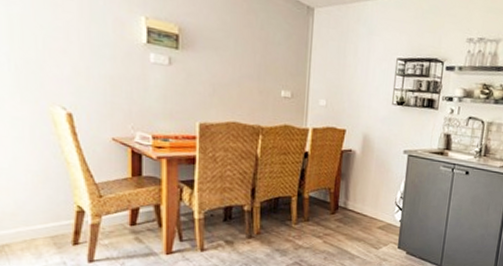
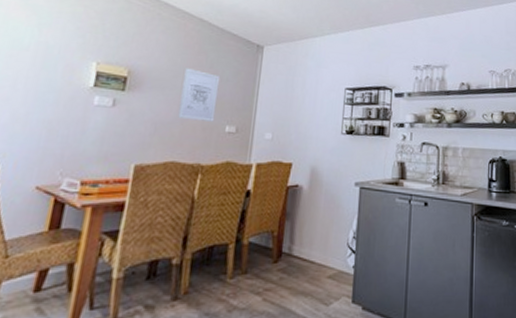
wall art: none [234,28,272,86] -> present [178,68,221,122]

